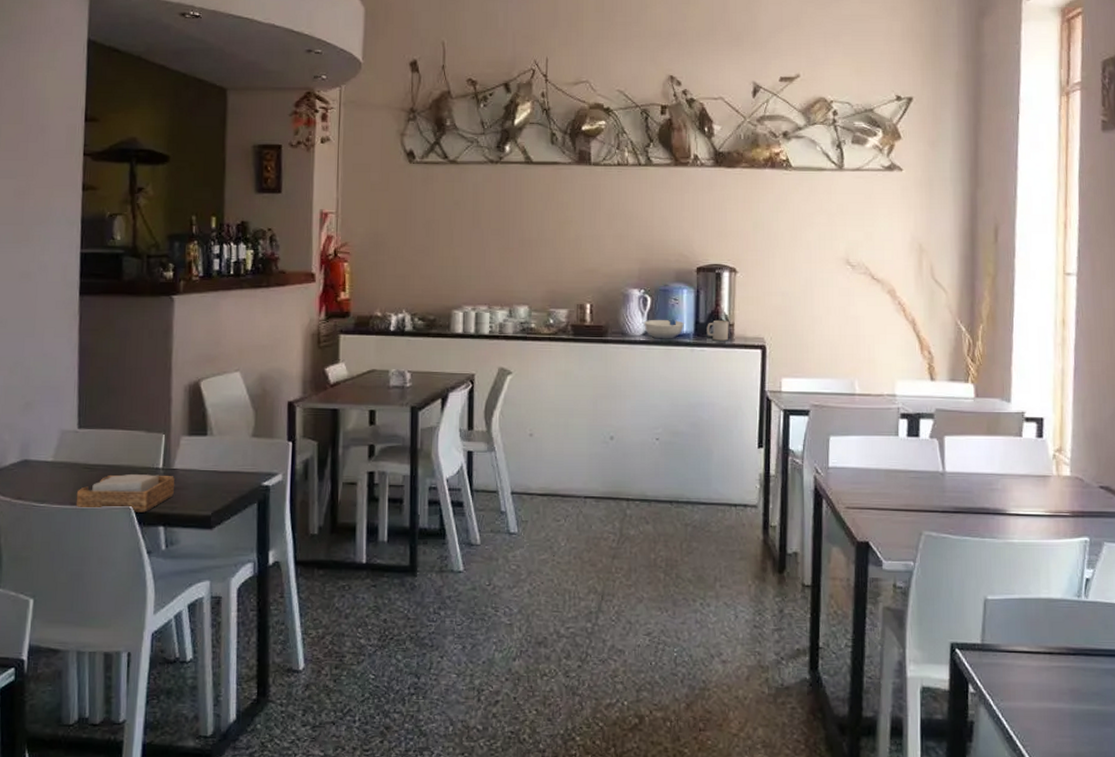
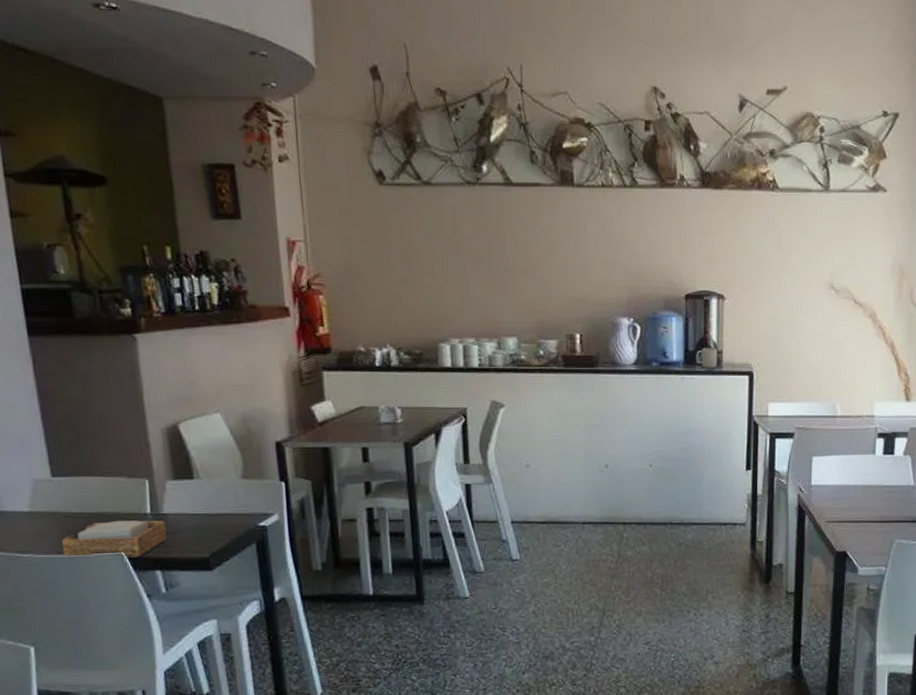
bowl: present [644,319,684,339] -> none [634,348,674,368]

